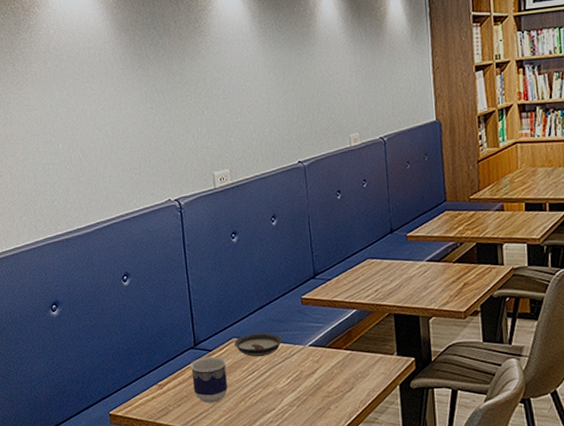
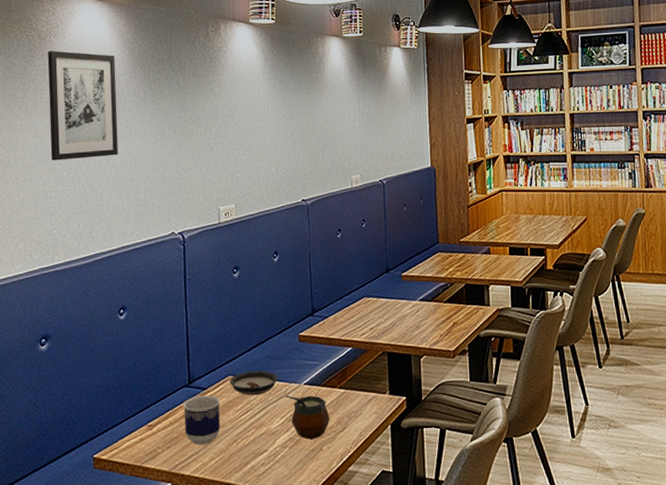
wall art: none [33,21,110,133] -> present [47,51,118,161]
gourd: none [290,356,337,399] -> present [285,395,330,440]

